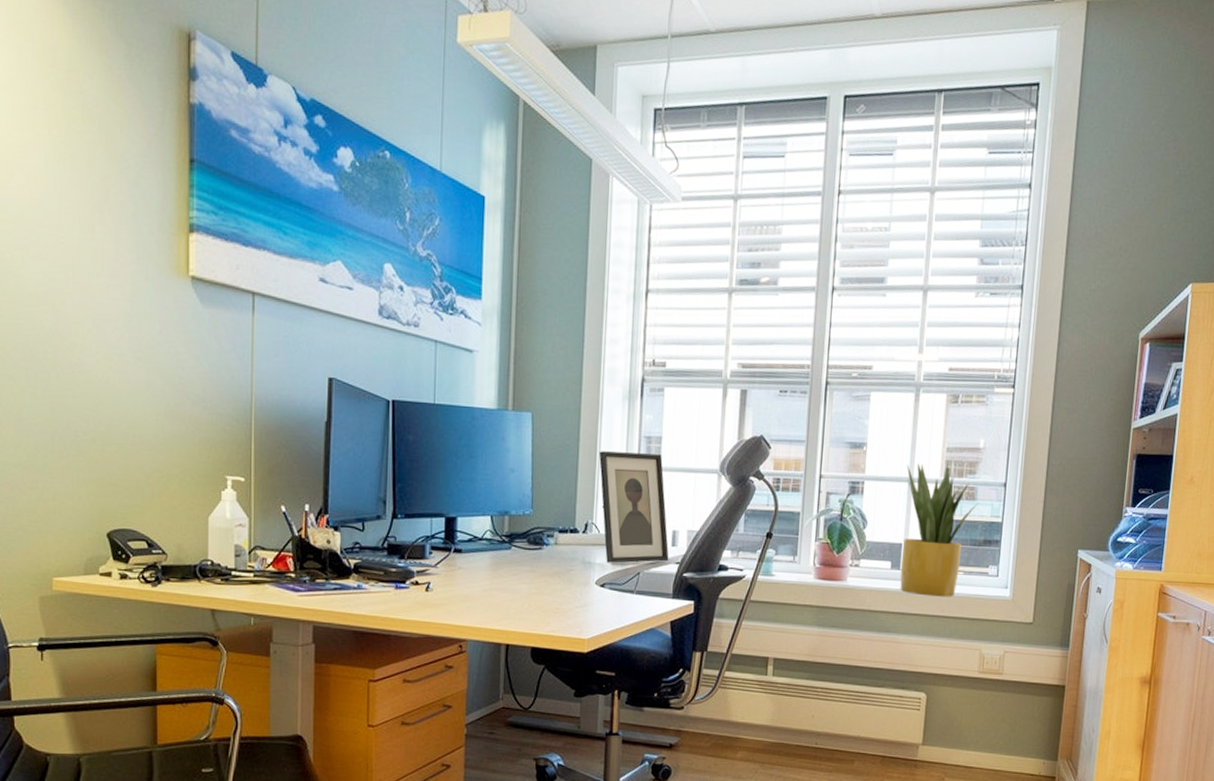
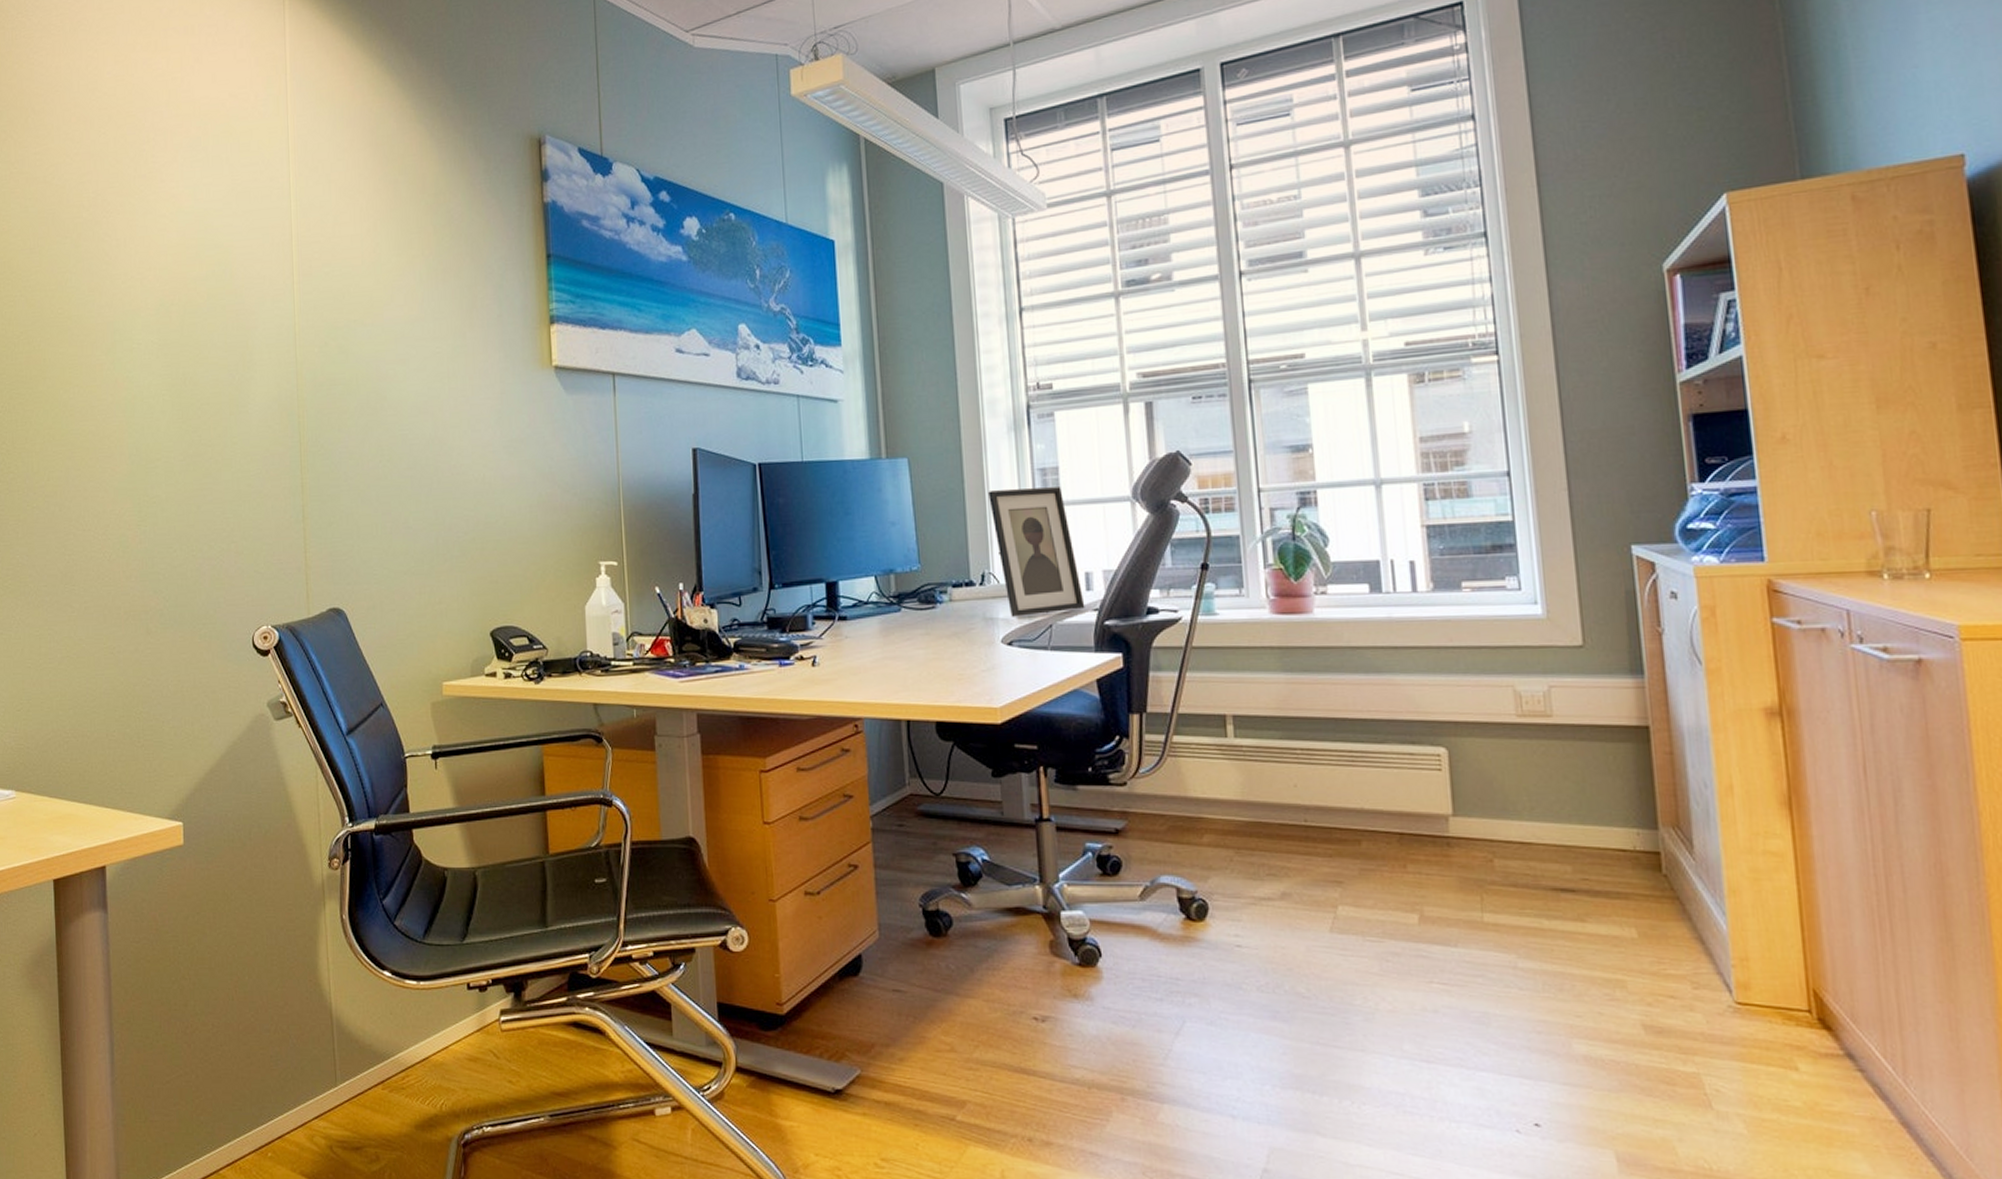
planter: present [900,460,979,597] -> none [1369,453,1476,623]

